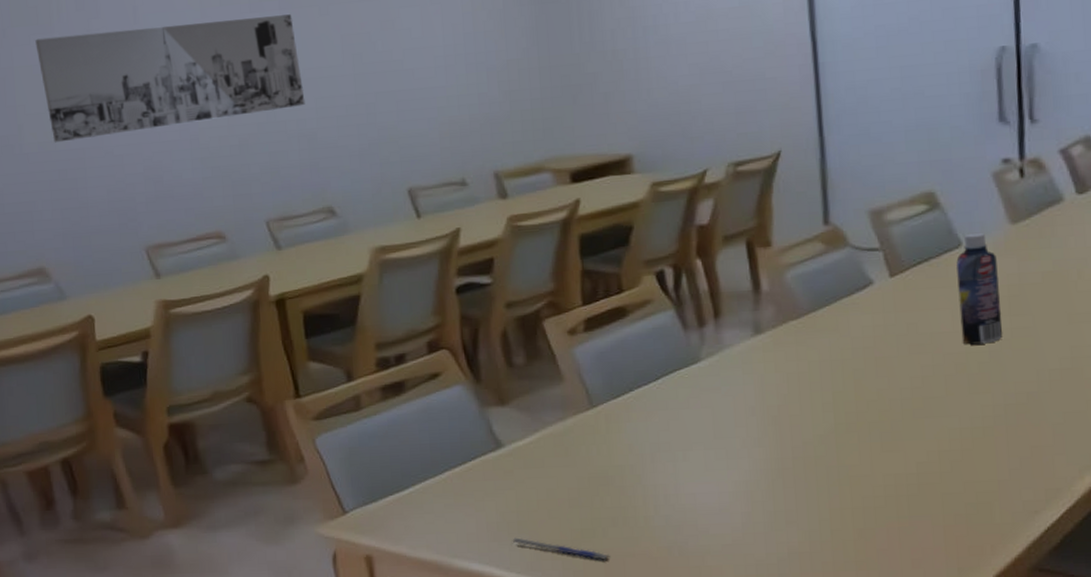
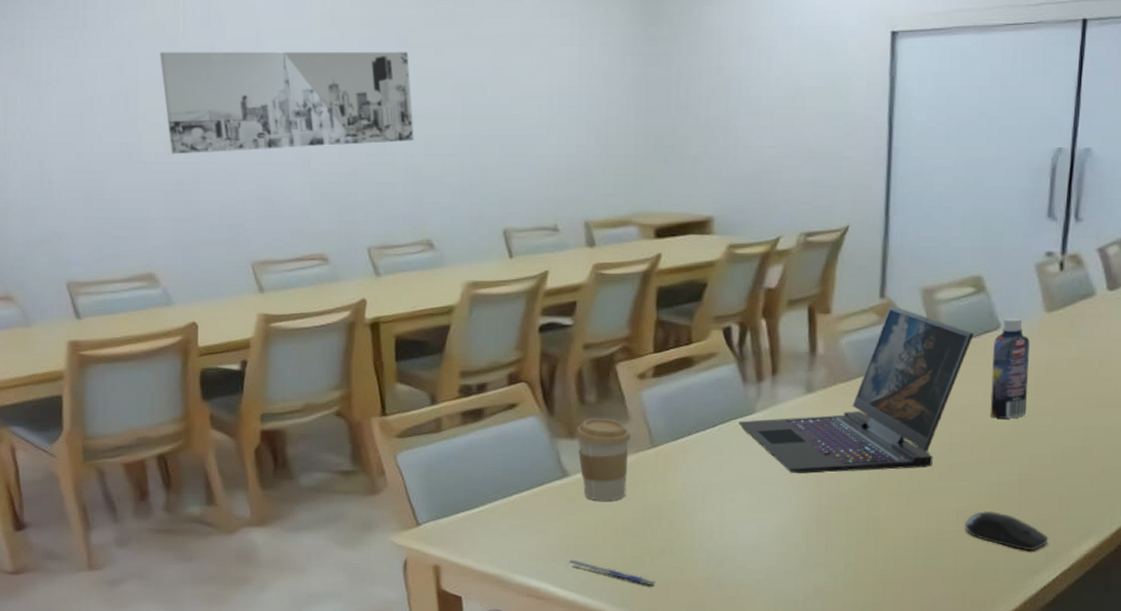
coffee cup: none [506,380,568,471] -> present [575,418,631,501]
laptop: none [683,231,933,424] -> present [739,305,974,474]
computer mouse: none [949,447,1047,488] -> present [965,510,1049,550]

